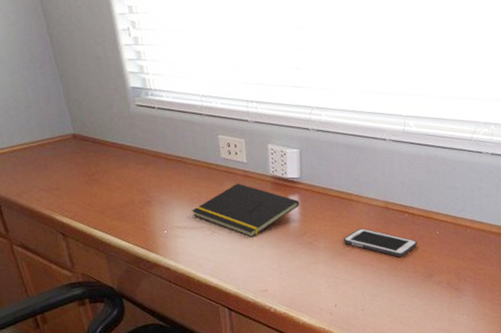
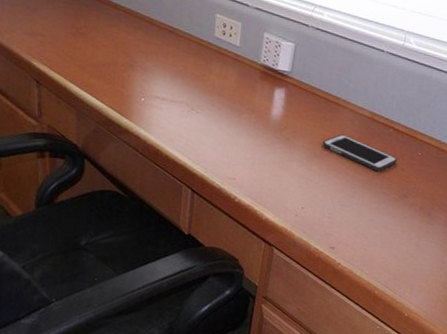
notepad: present [191,183,300,238] -> none [174,65,285,123]

